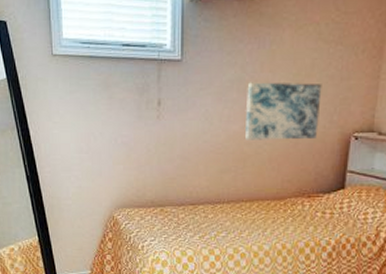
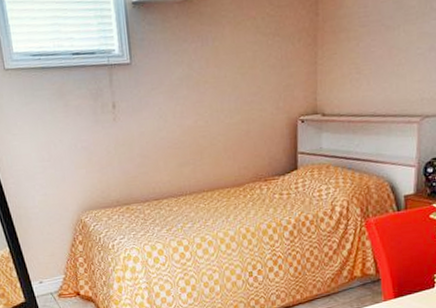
wall art: present [244,82,322,140] -> none [195,74,267,133]

